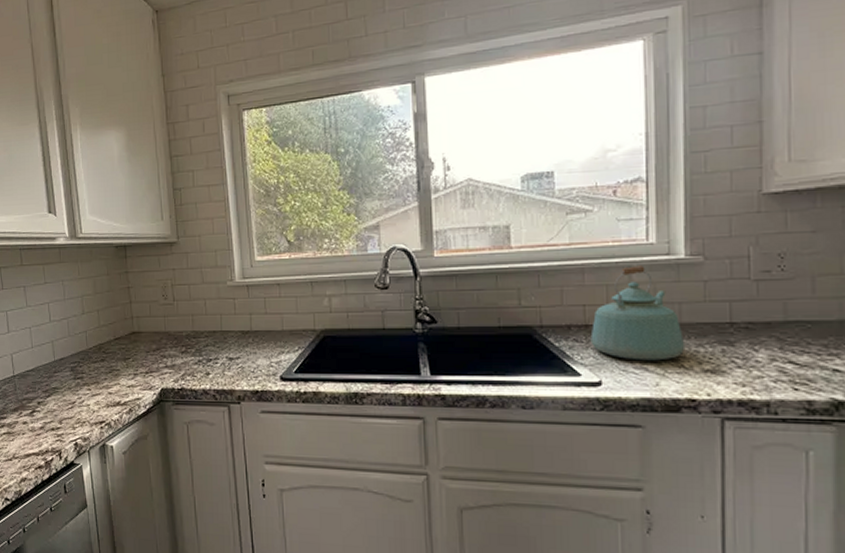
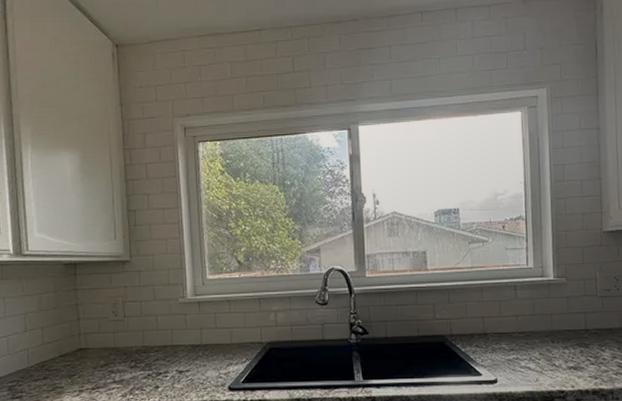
kettle: present [590,266,686,361] -> none [488,285,556,361]

